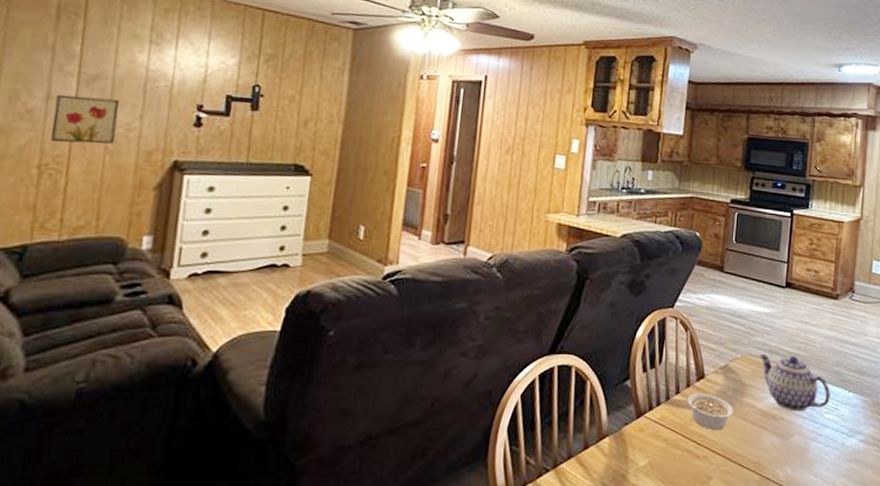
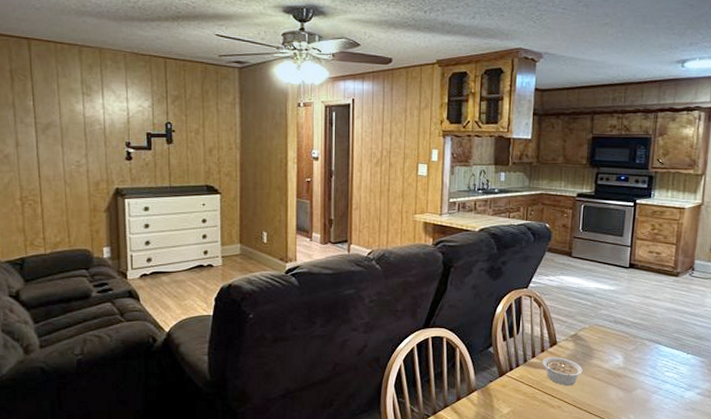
wall art: present [51,94,120,144] -> none [23,141,70,180]
teapot: present [759,355,831,412] -> none [605,325,670,371]

